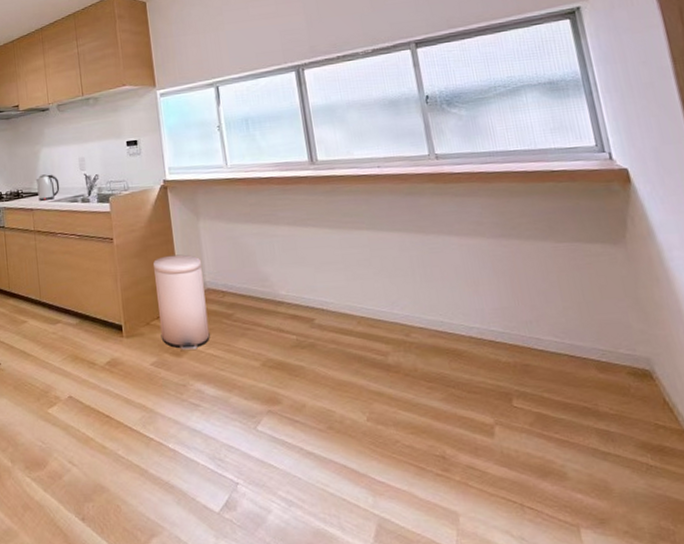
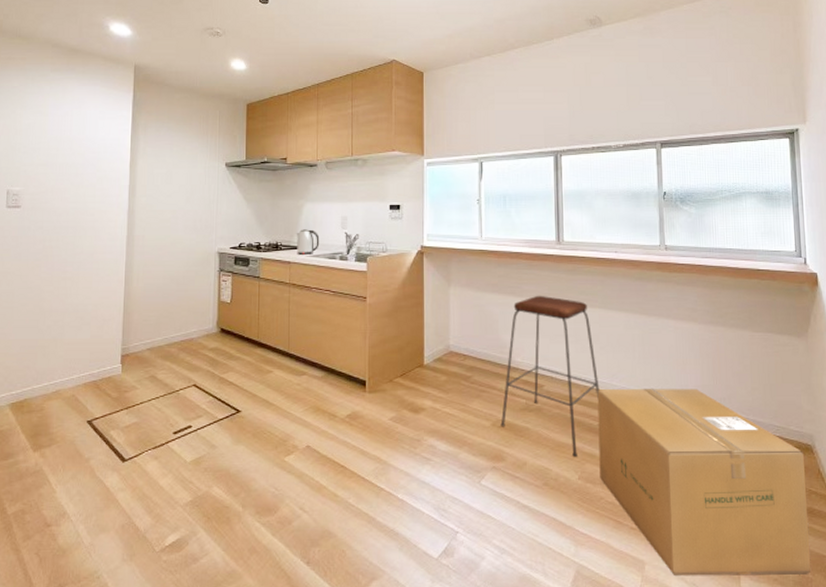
pedal bin: present [153,254,210,351] -> none [402,317,448,409]
bar stool: none [270,221,379,396] -> present [500,295,600,457]
box: none [376,312,672,529] -> present [597,388,811,576]

